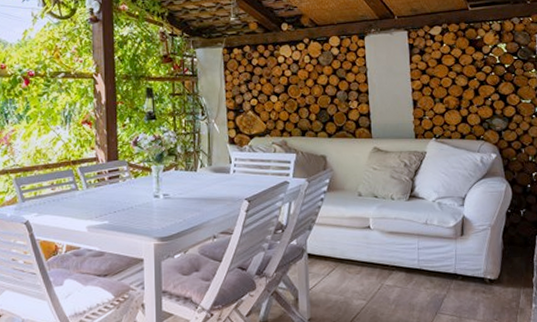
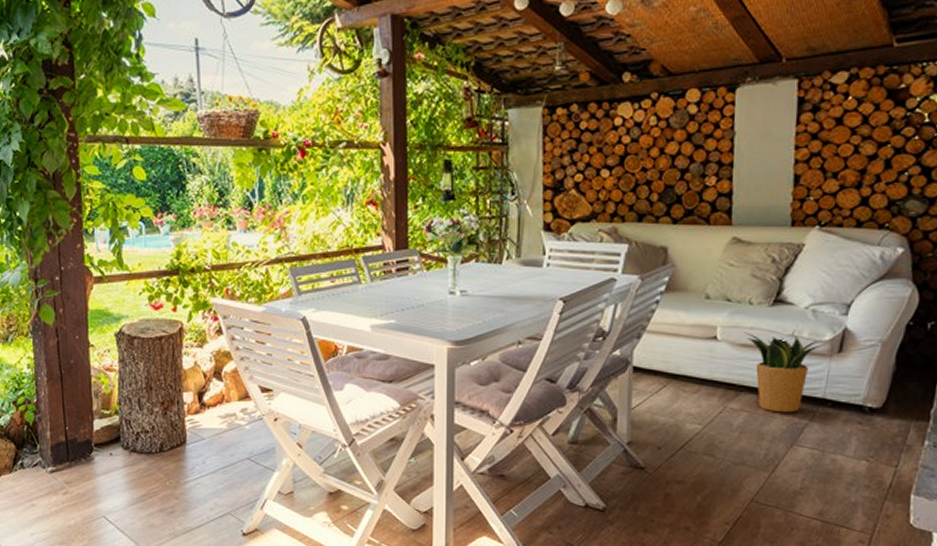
potted plant: none [390,222,451,287] -> present [743,332,826,413]

